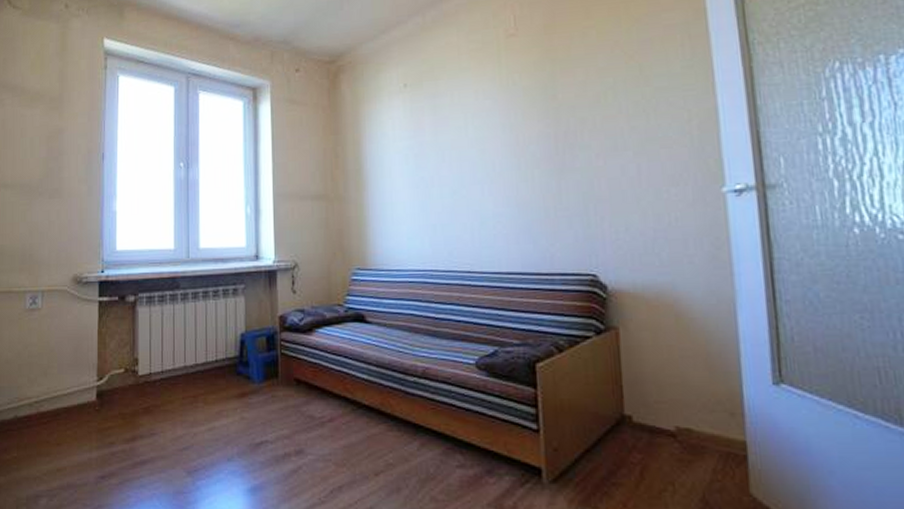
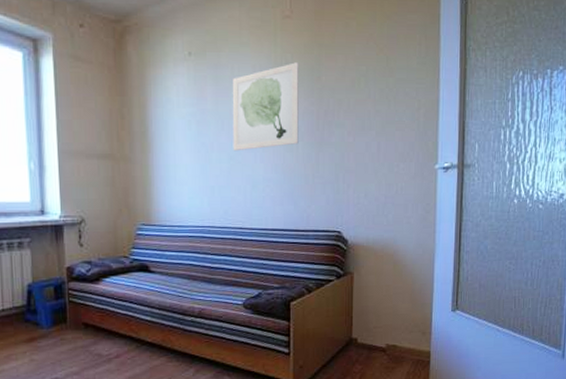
wall art: none [452,82,534,185] -> present [232,62,299,152]

